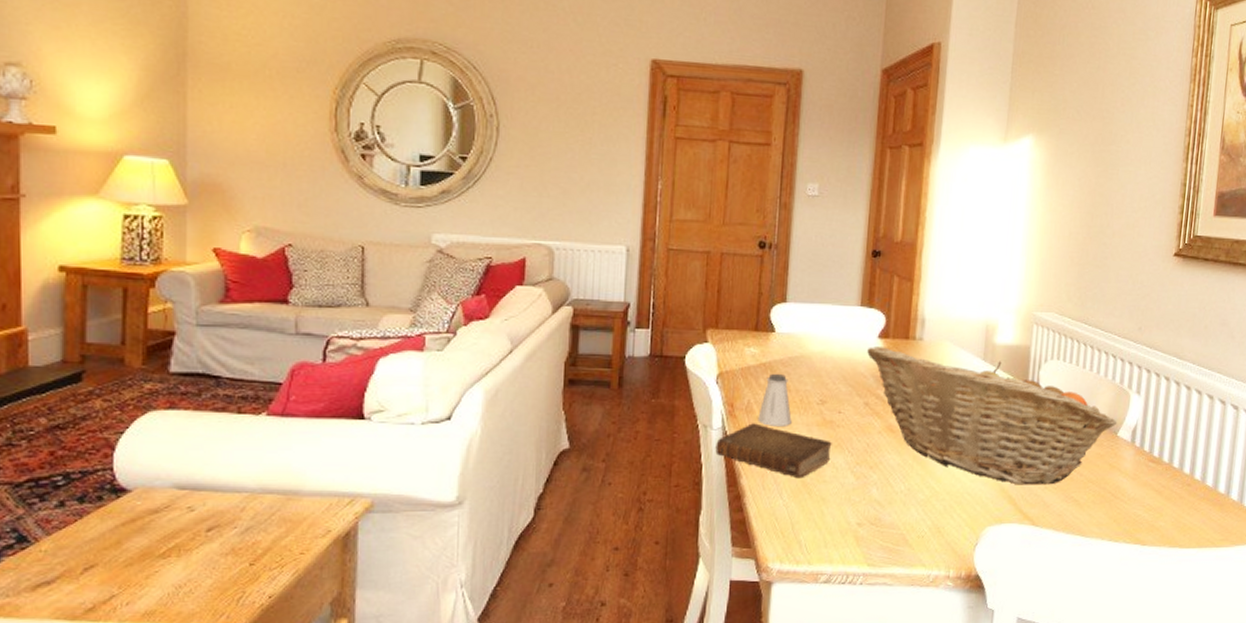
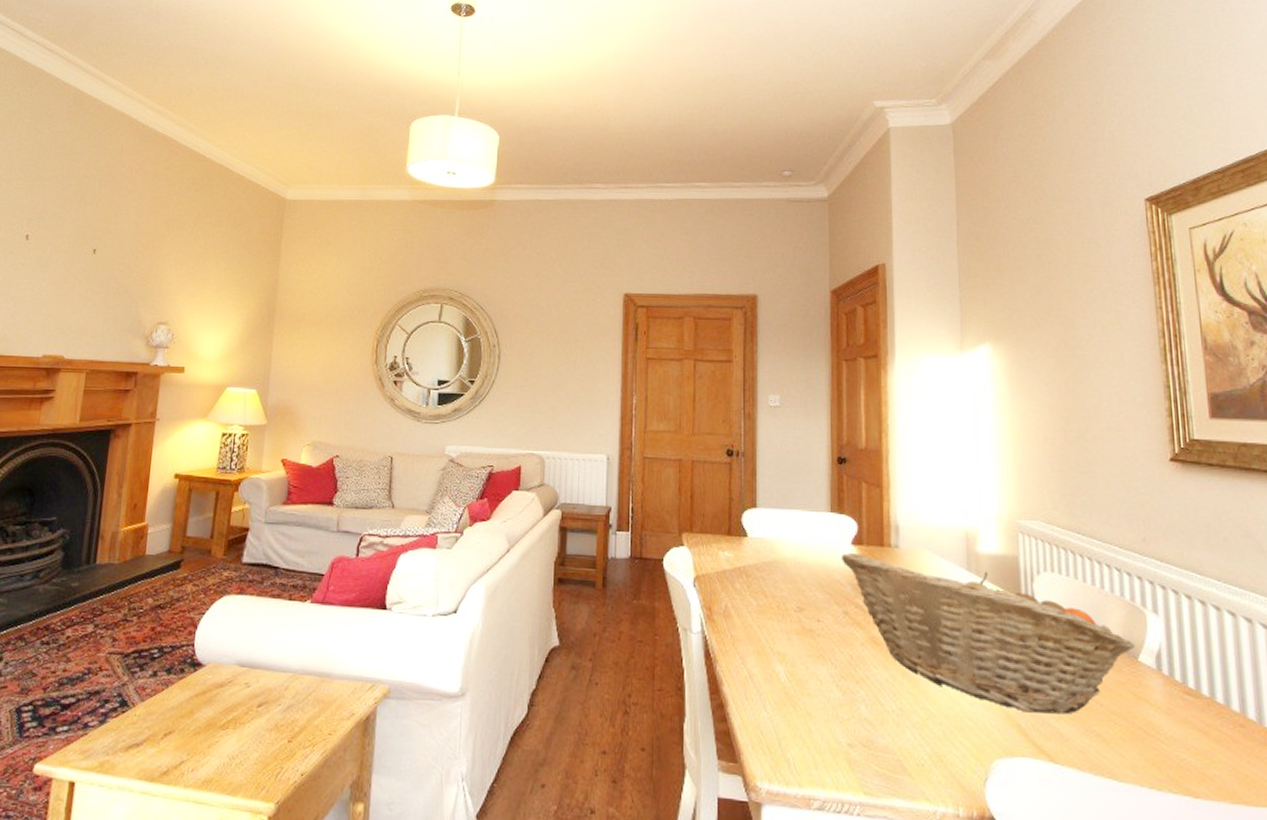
book: present [715,423,832,479] -> none [696,628,814,690]
saltshaker: present [758,373,792,426] -> none [736,577,770,633]

